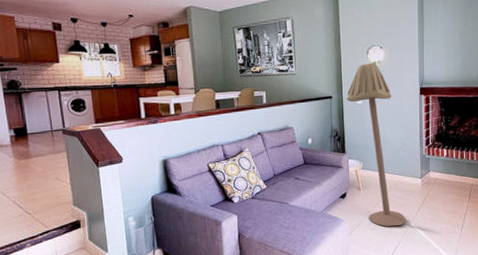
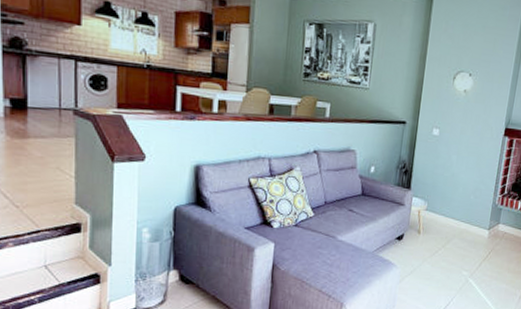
floor lamp: present [346,61,406,227] -> none [421,89,473,280]

